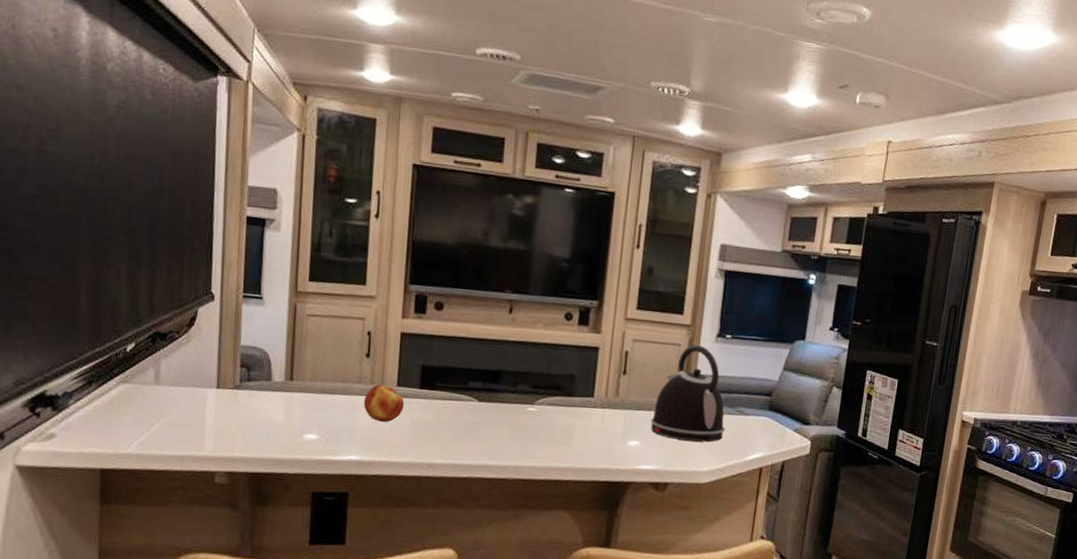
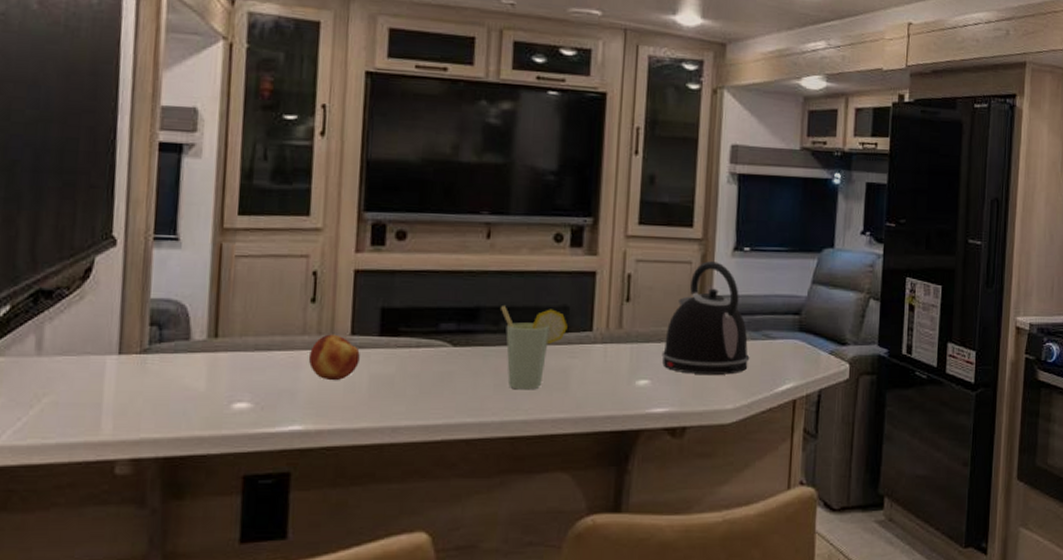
cup: none [519,370,573,442] -> present [501,304,568,390]

